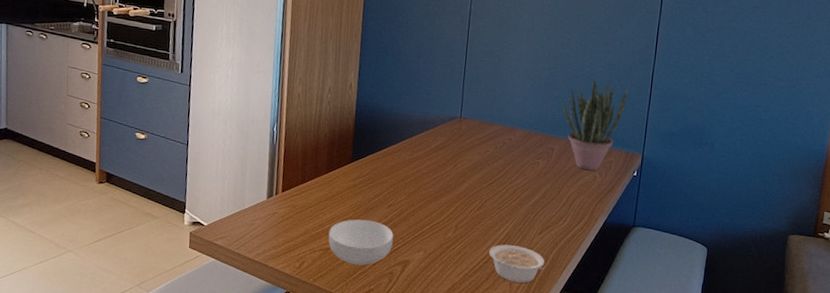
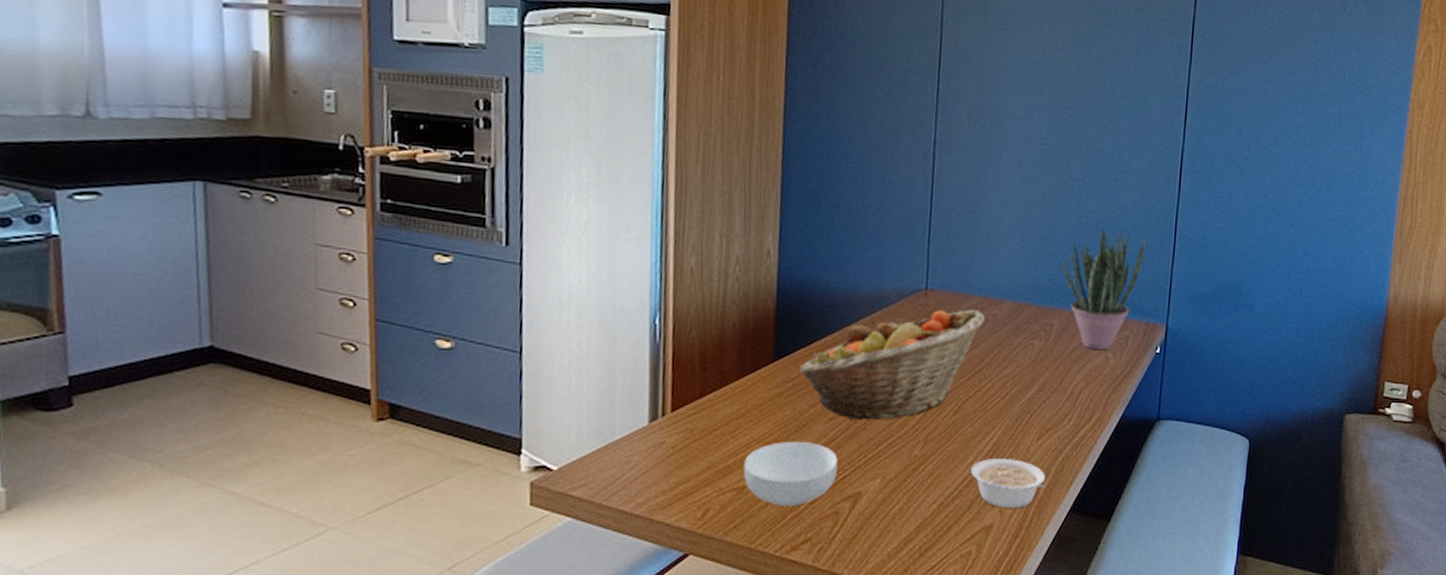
fruit basket: none [368,133,503,210] -> present [798,310,985,420]

